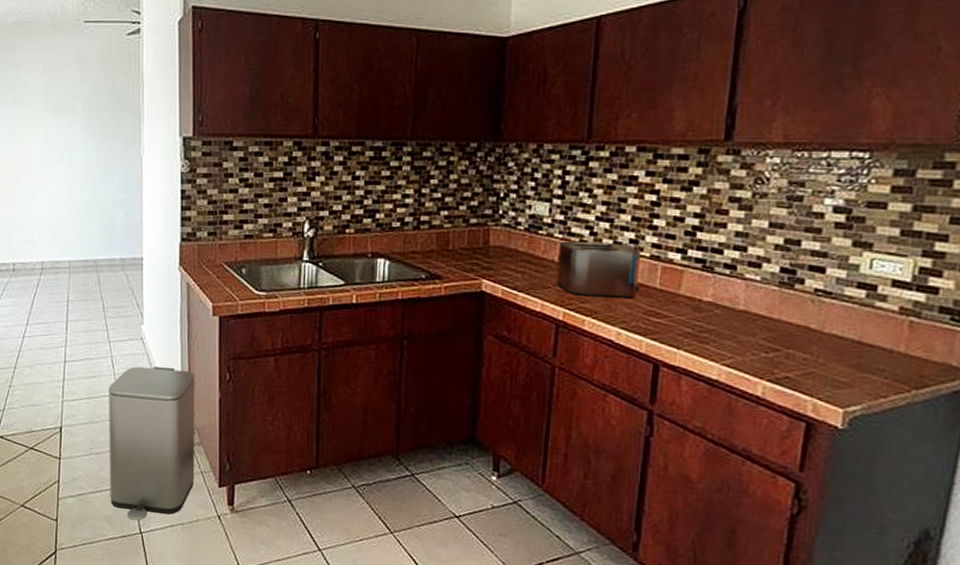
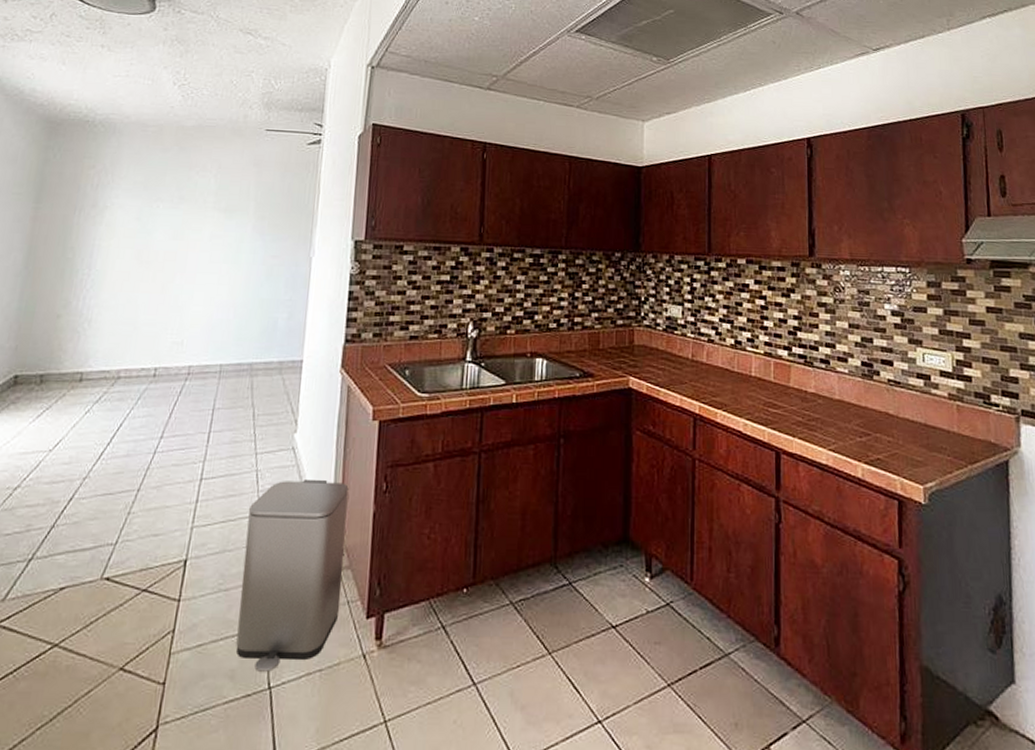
toaster: present [556,241,642,299] -> none [692,340,759,392]

